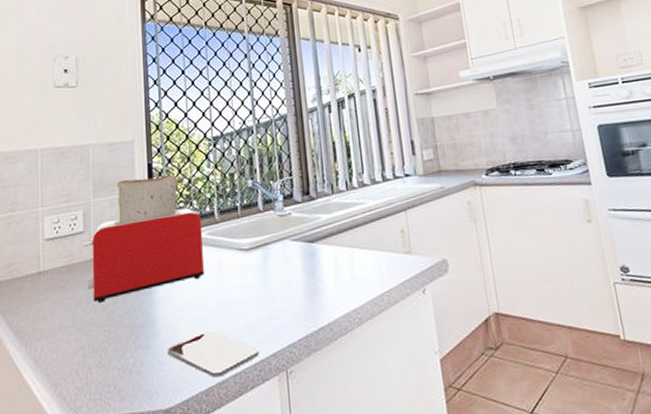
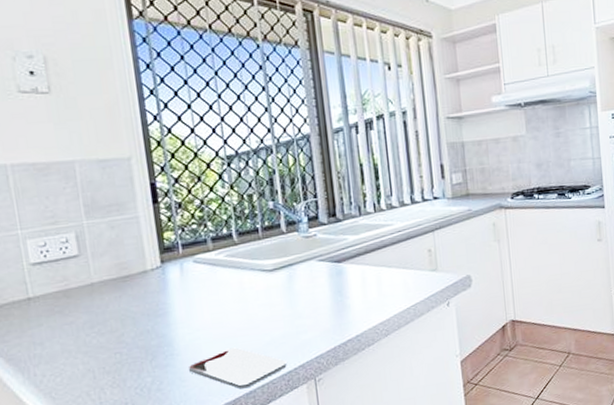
toaster: present [84,174,204,303] -> none [80,195,224,326]

